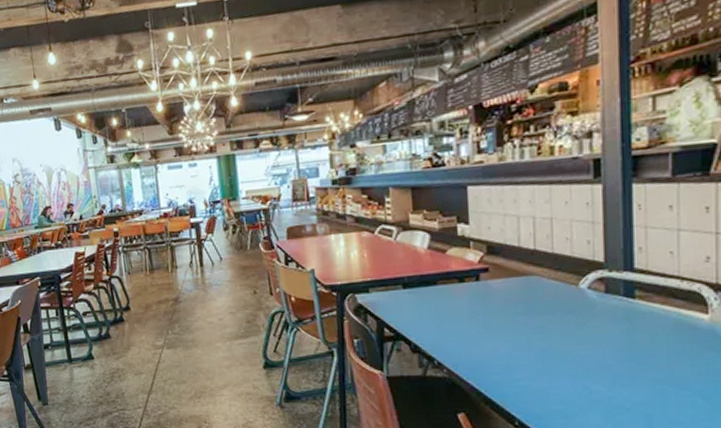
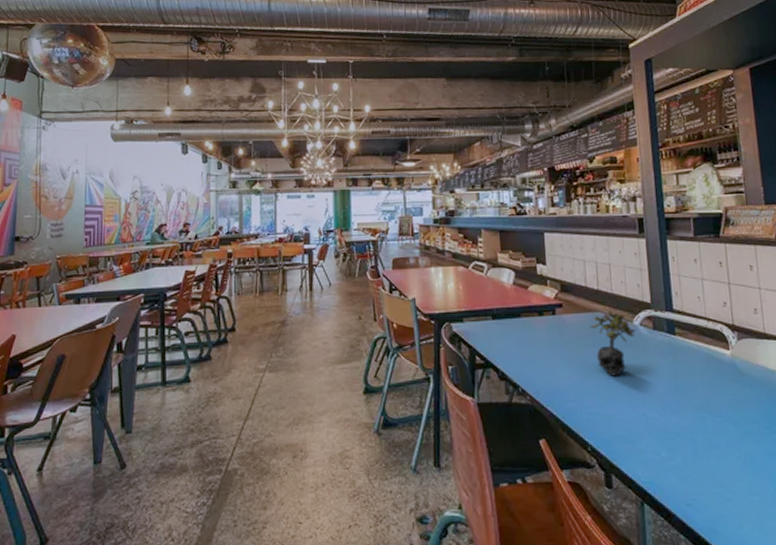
succulent plant: none [523,272,582,347] -> present [591,309,636,376]

